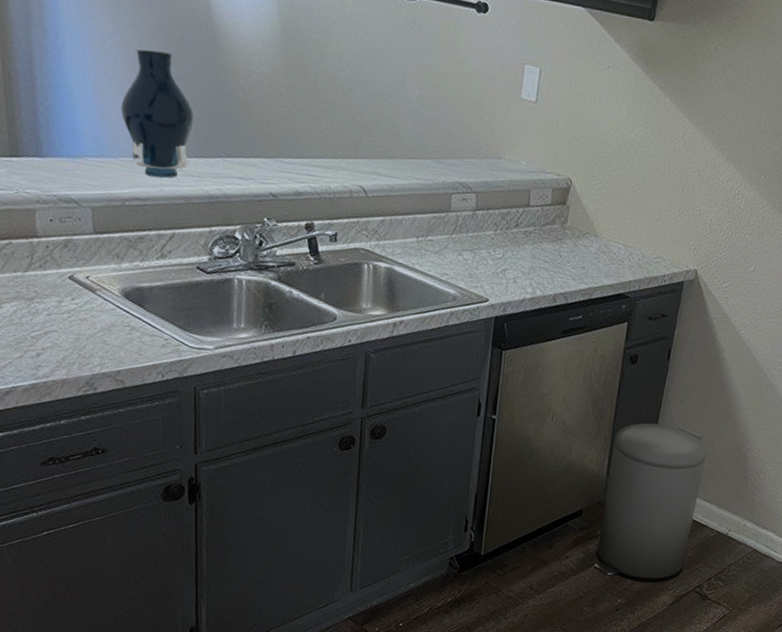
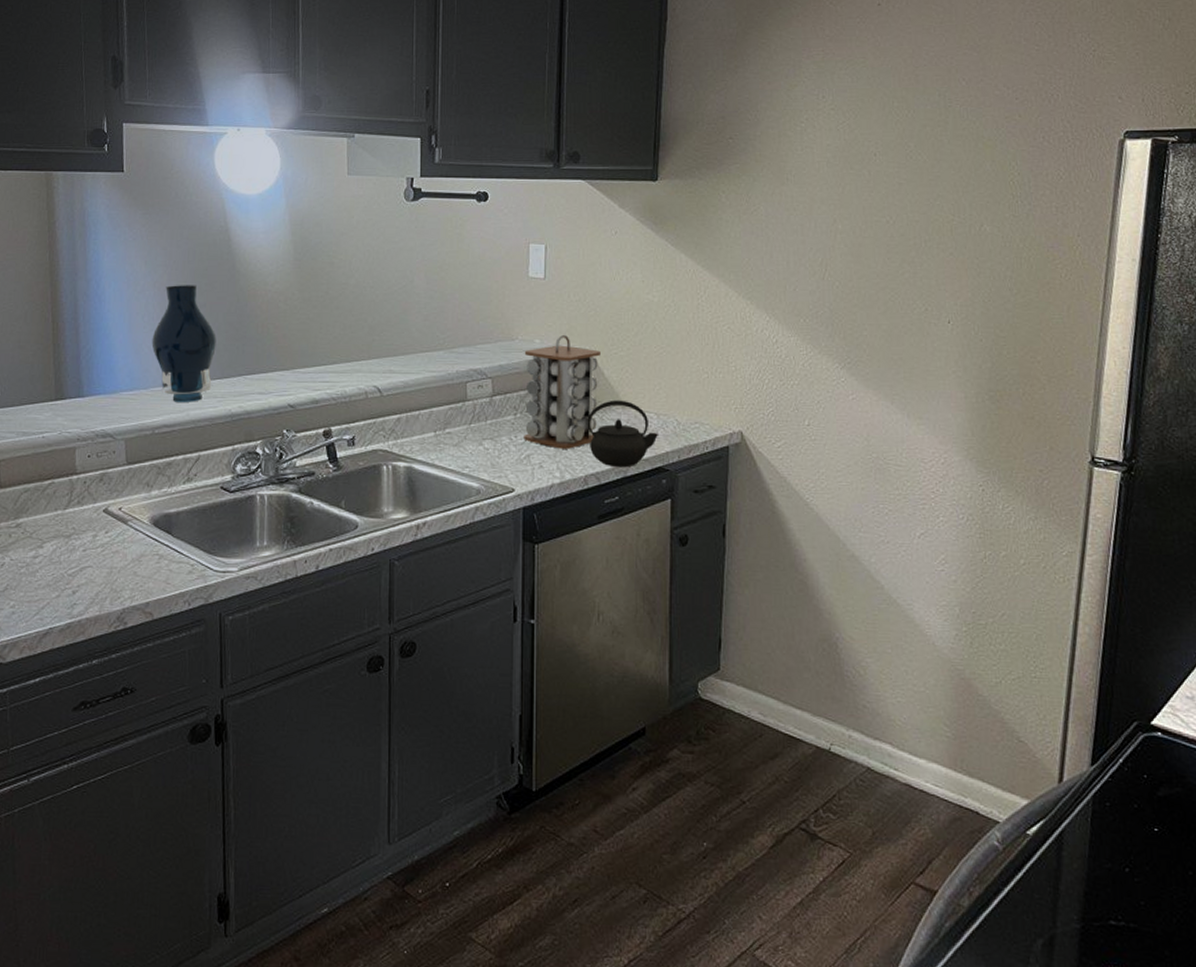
spice rack: none [501,159,581,269] -> present [524,334,601,449]
kettle: none [561,228,624,291] -> present [587,400,658,468]
pedal bin: present [593,423,707,583] -> none [667,615,788,819]

